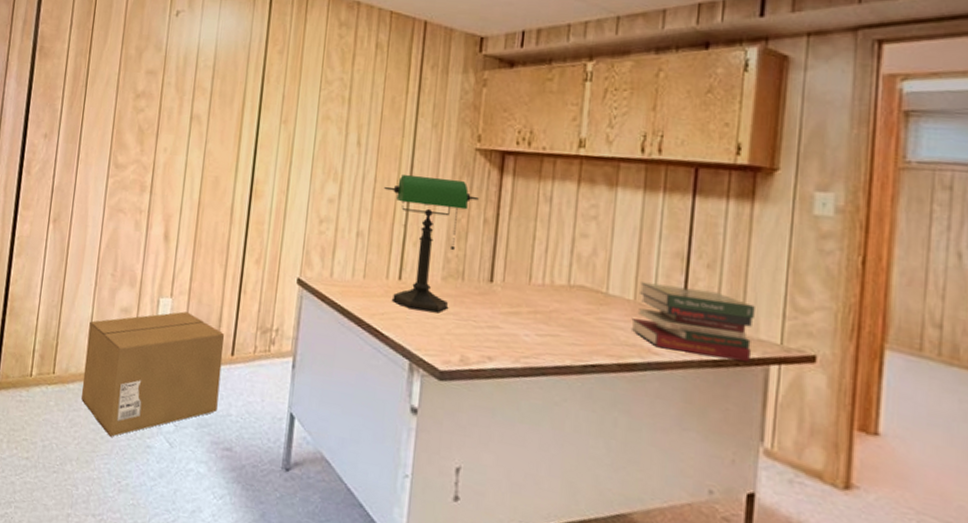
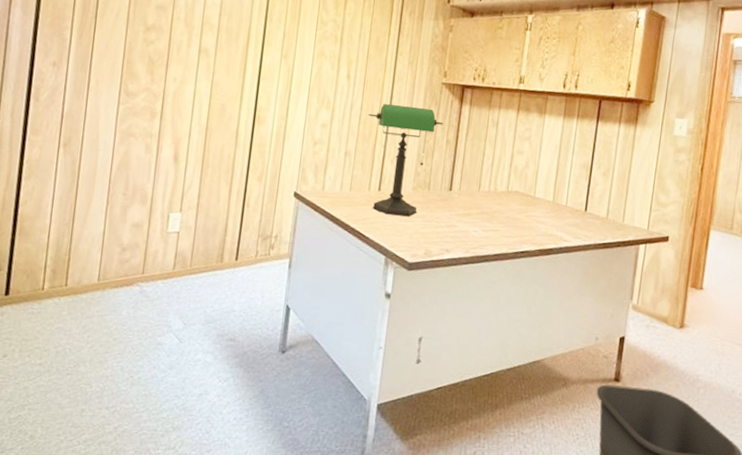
box: present [81,311,225,437] -> none [94,224,230,338]
books: present [631,282,755,363] -> none [549,187,633,244]

